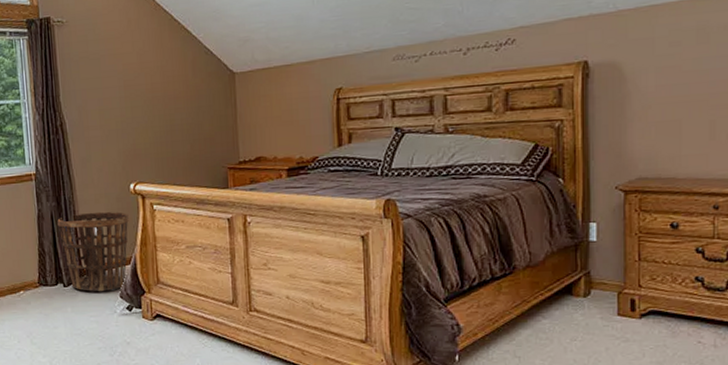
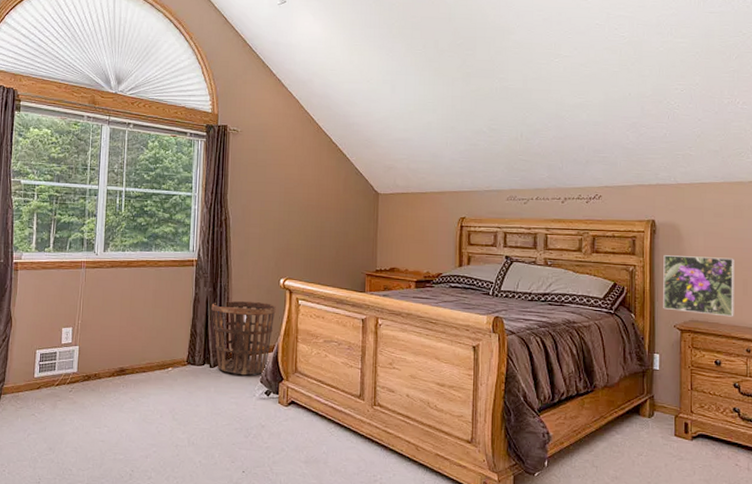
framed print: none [600,95,697,169] -> present [663,255,734,317]

